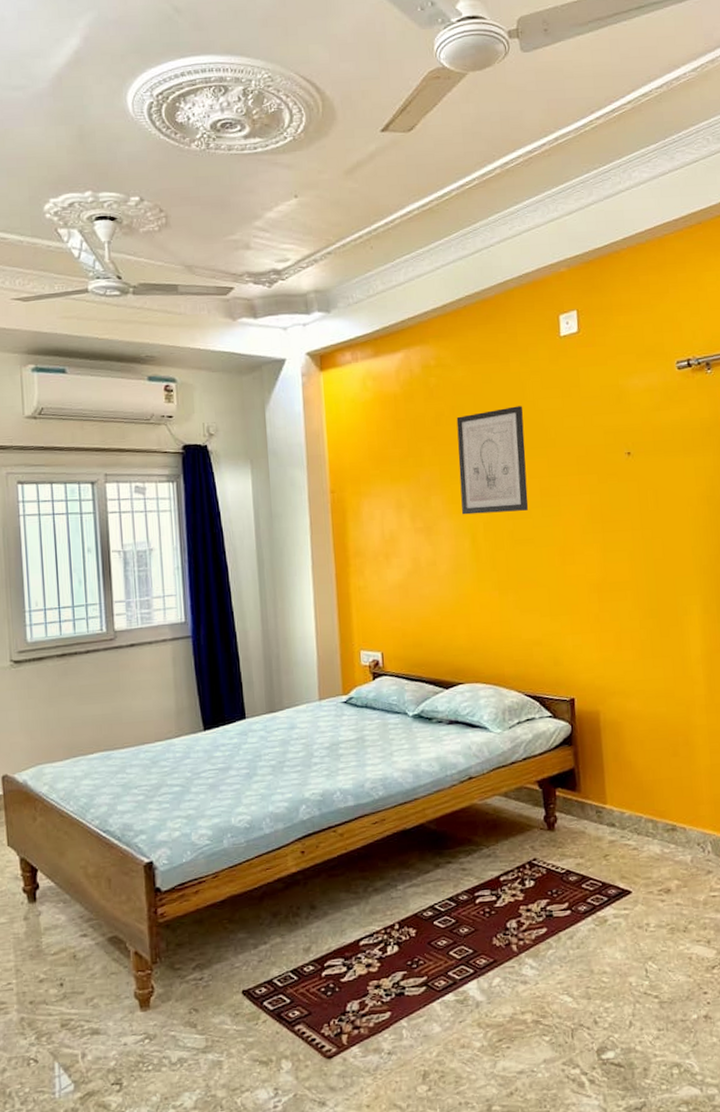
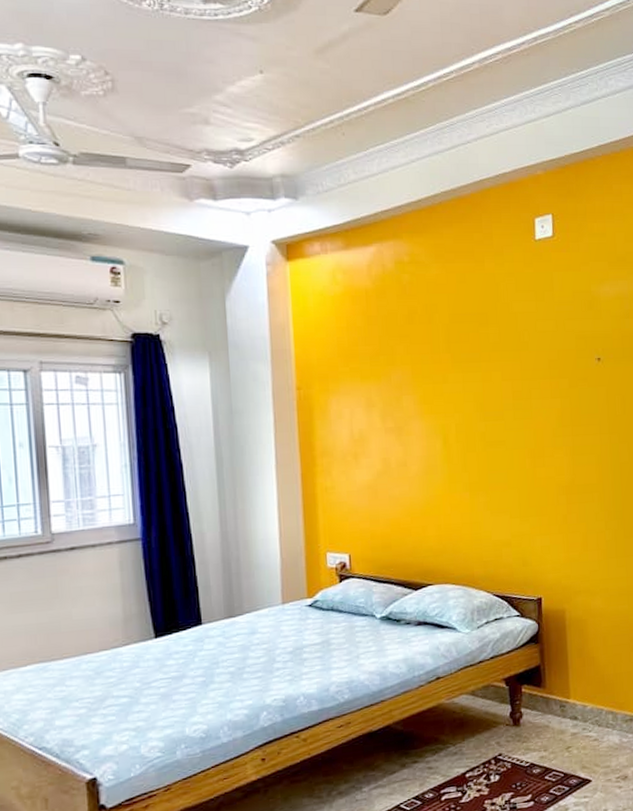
wall art: present [456,406,529,515] -> none [430,307,501,416]

